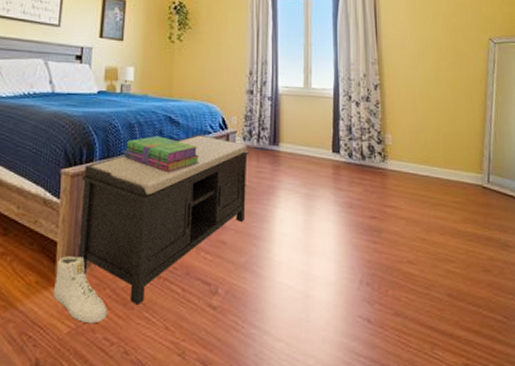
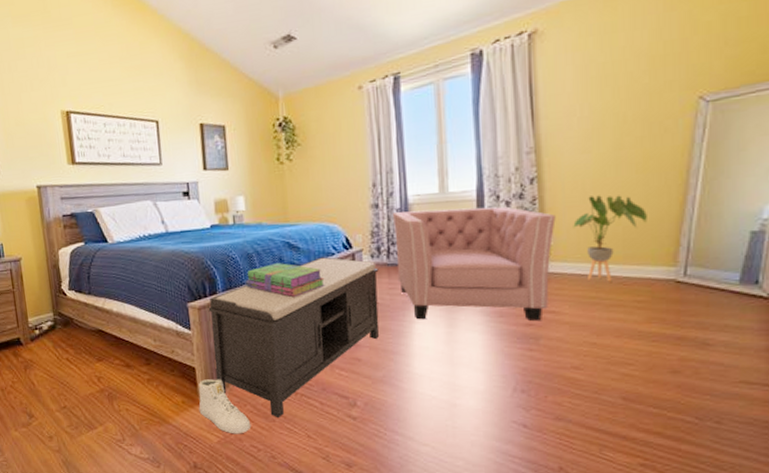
armchair: none [264,100,394,215] -> present [392,206,556,322]
house plant: none [406,106,460,183] -> present [573,195,647,282]

